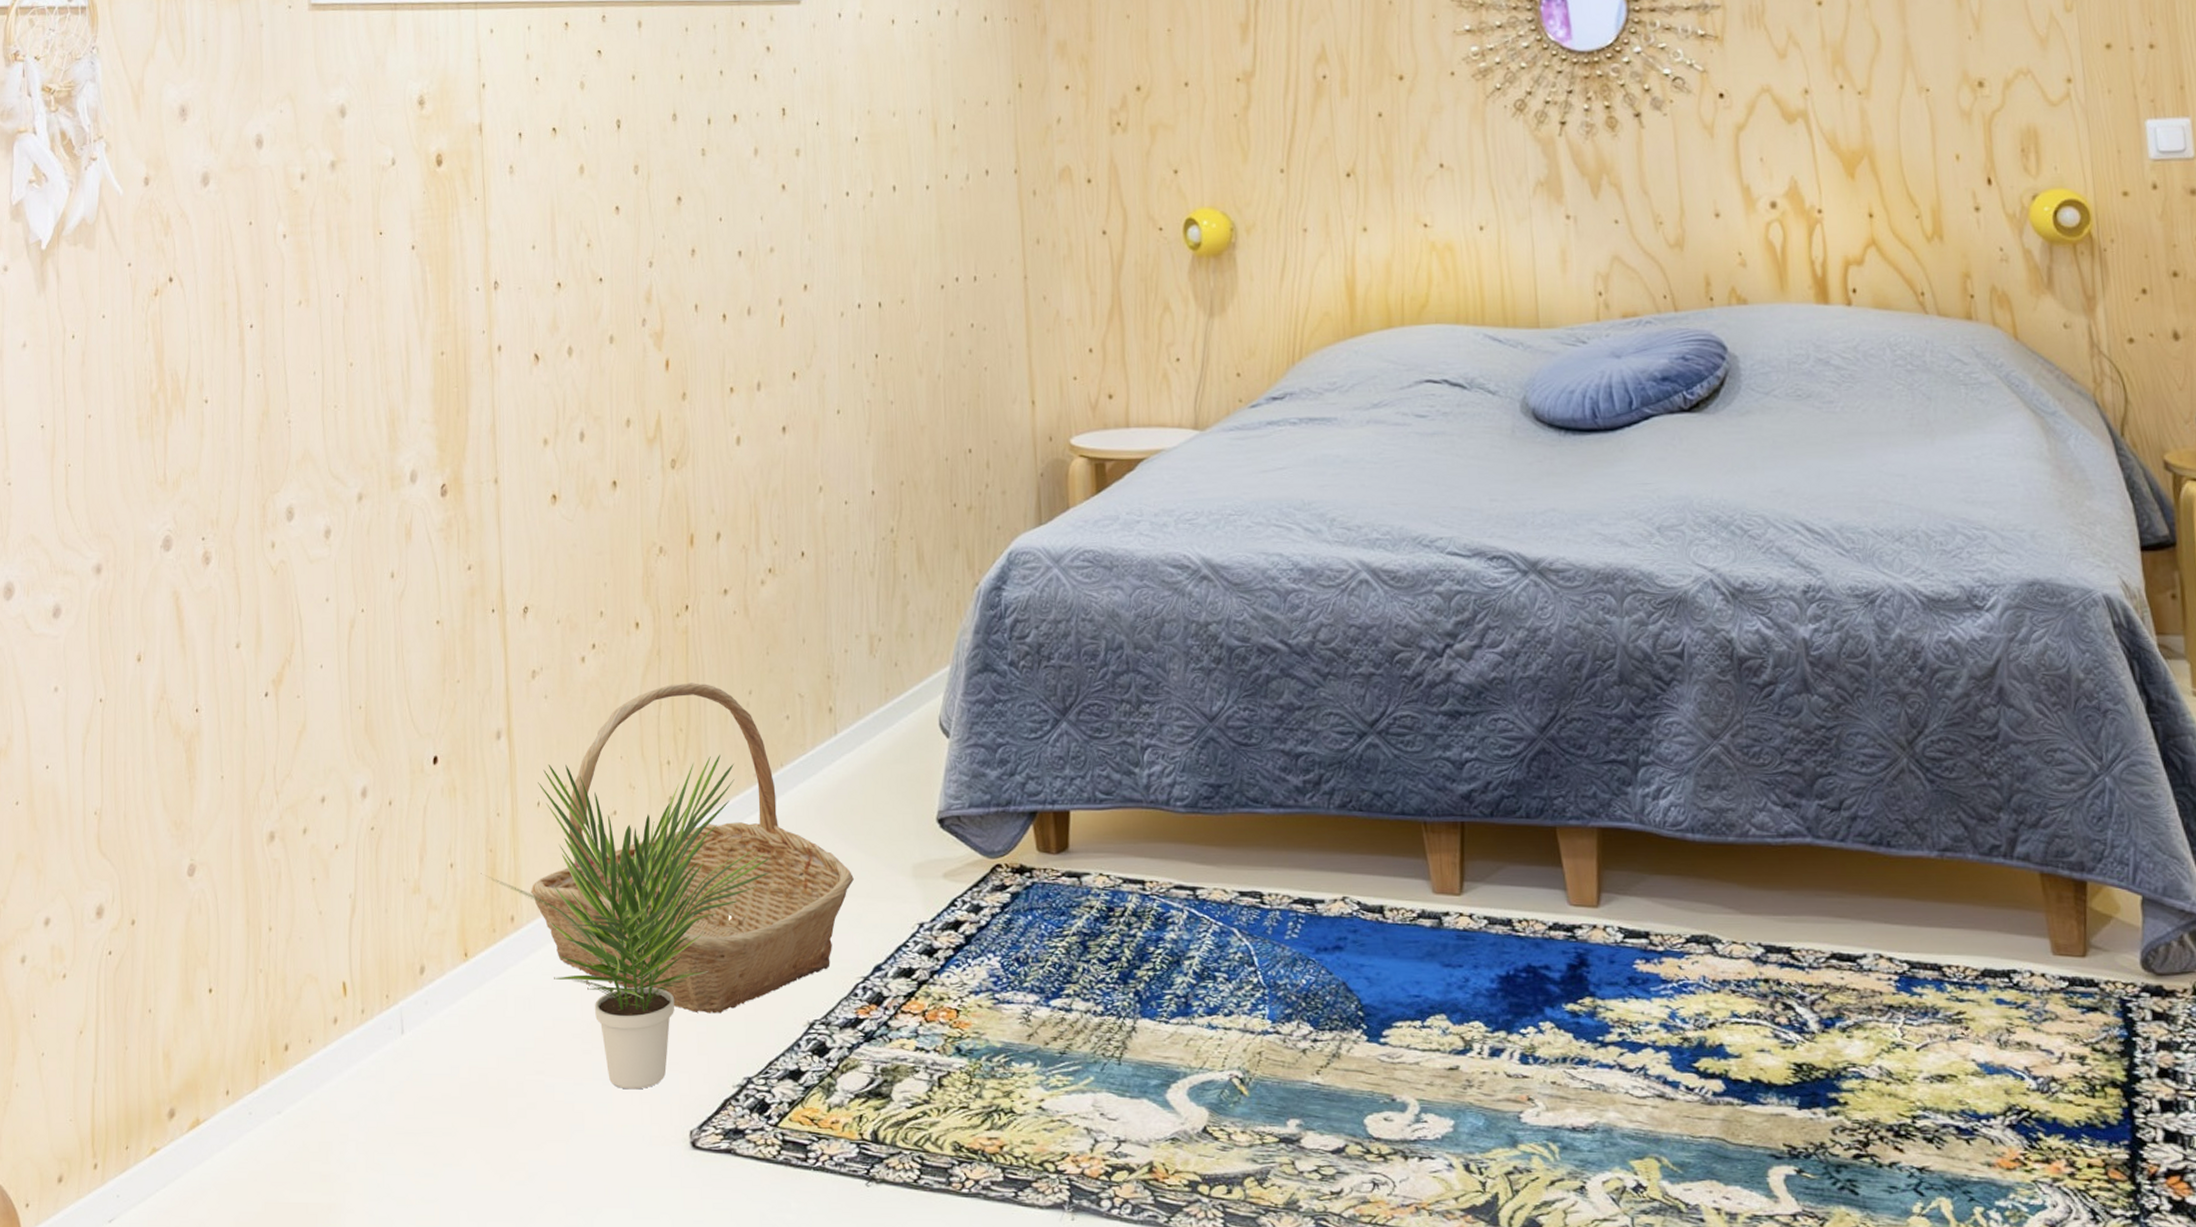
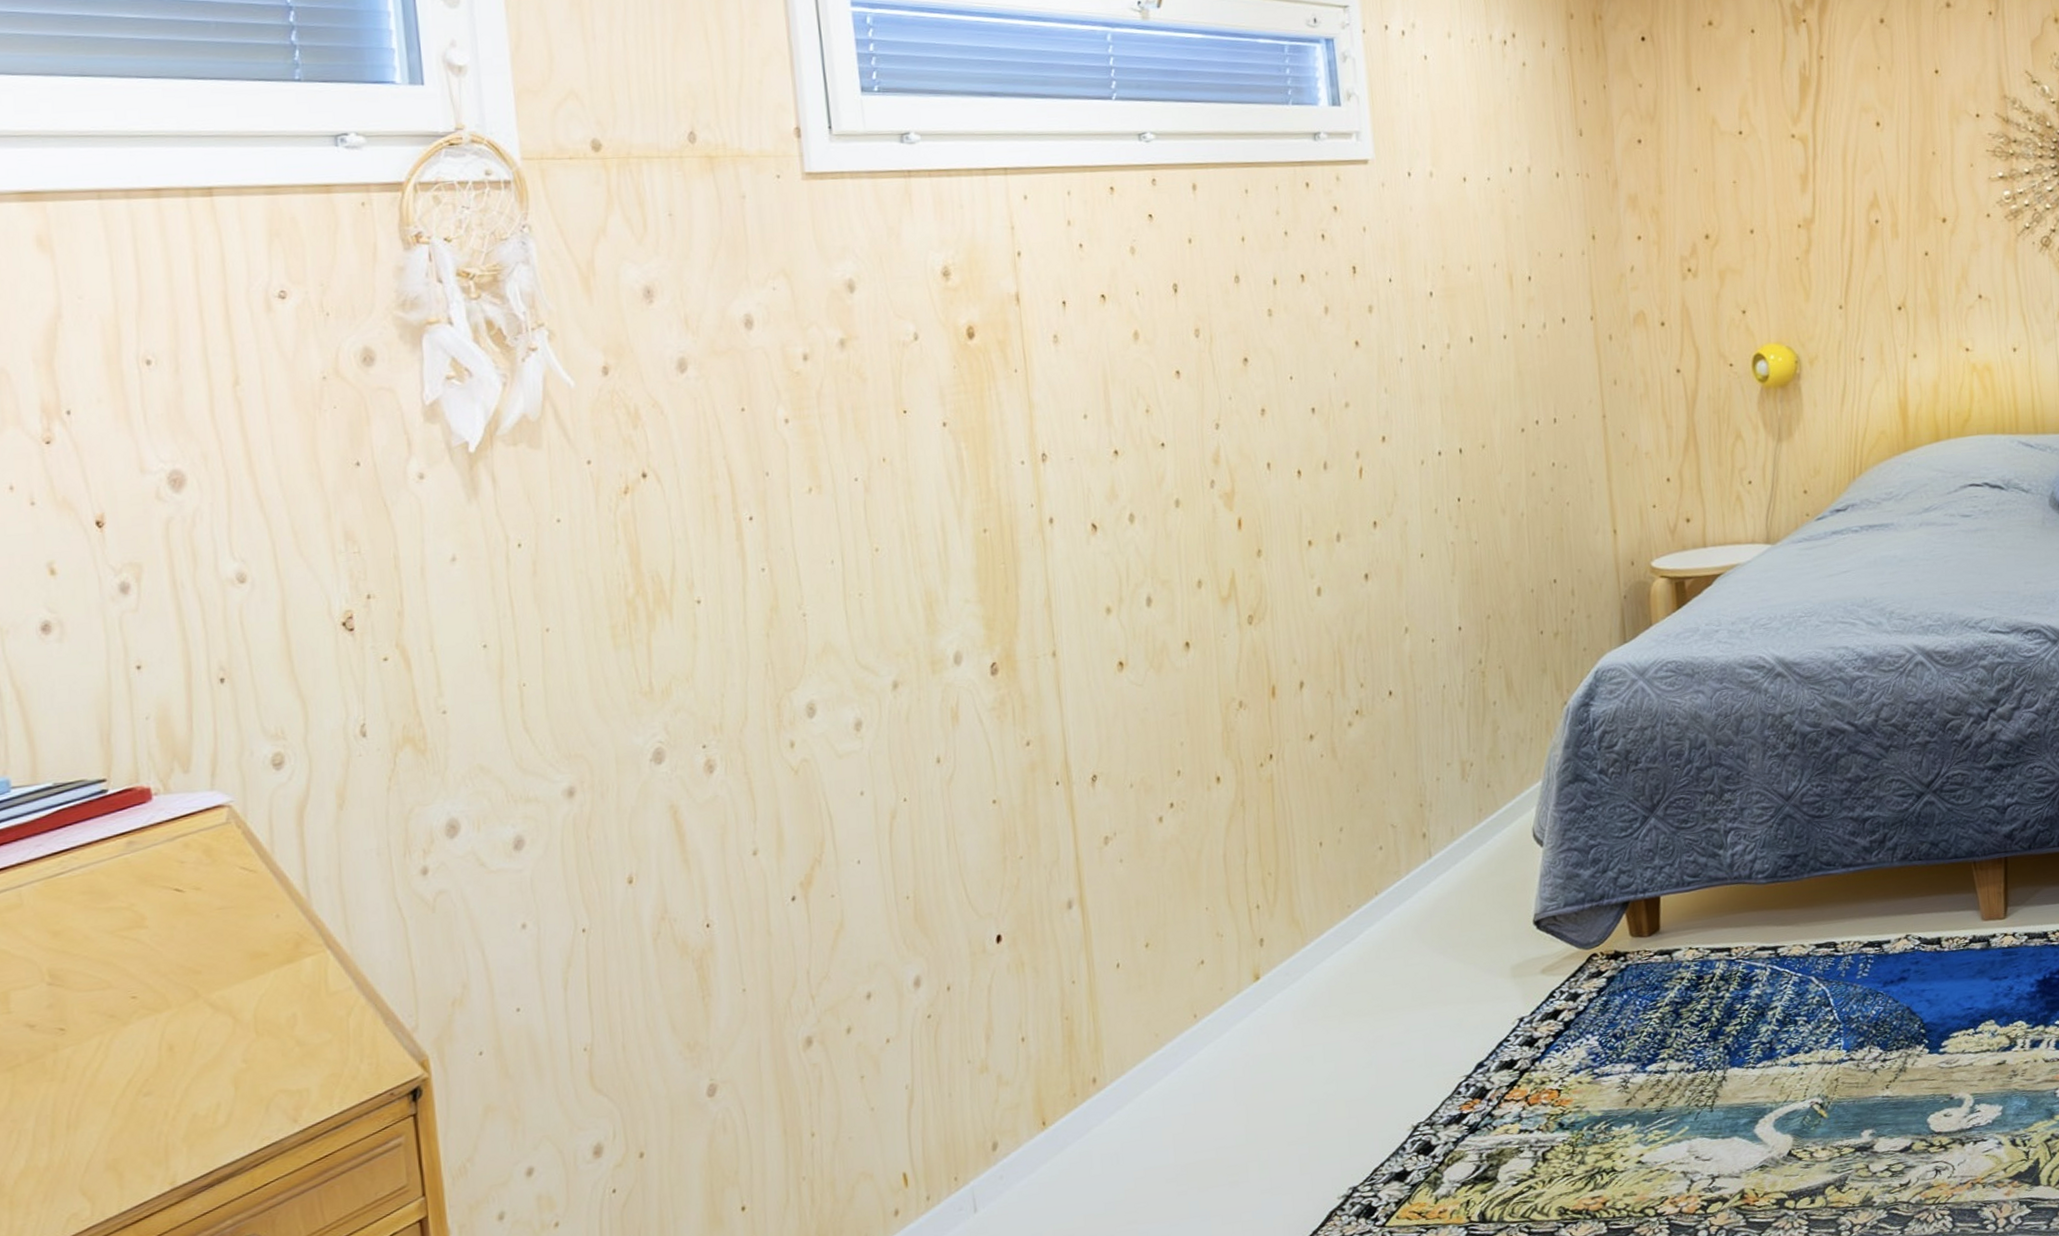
potted plant: present [485,754,770,1090] -> none [1062,891,1368,1221]
basket: present [530,682,854,1014] -> none [1113,827,1453,1137]

